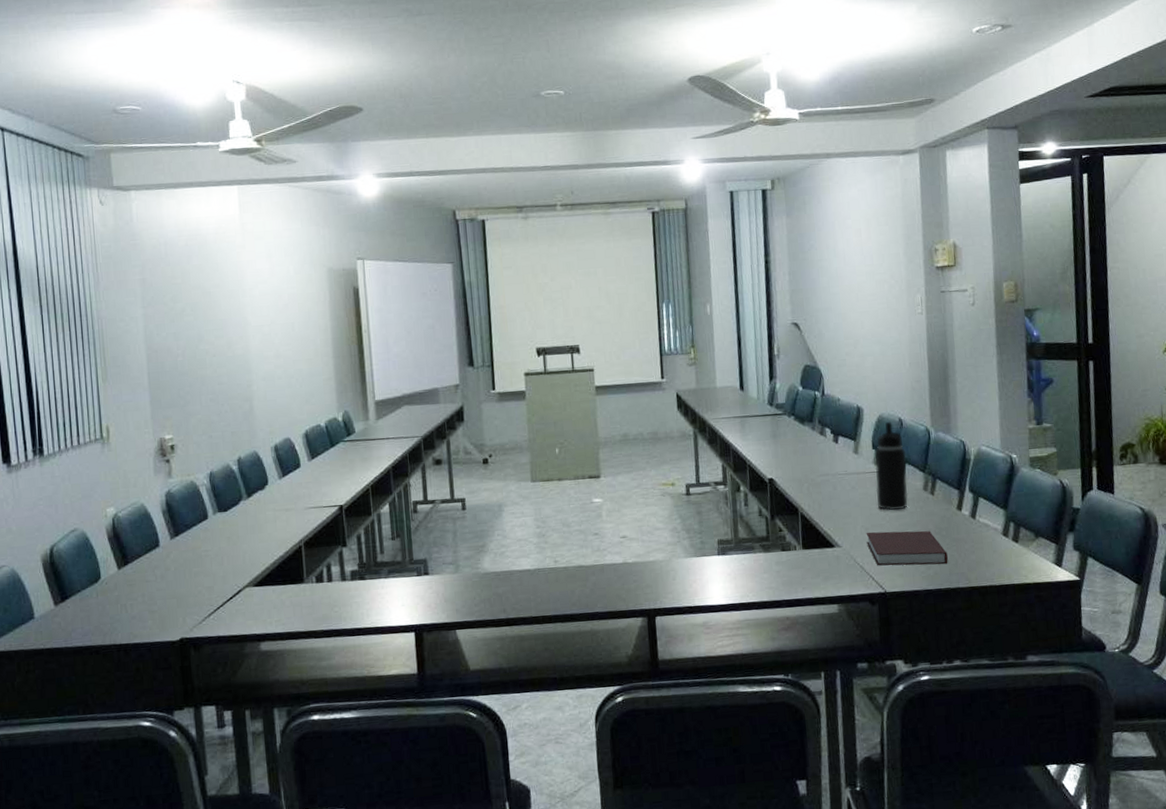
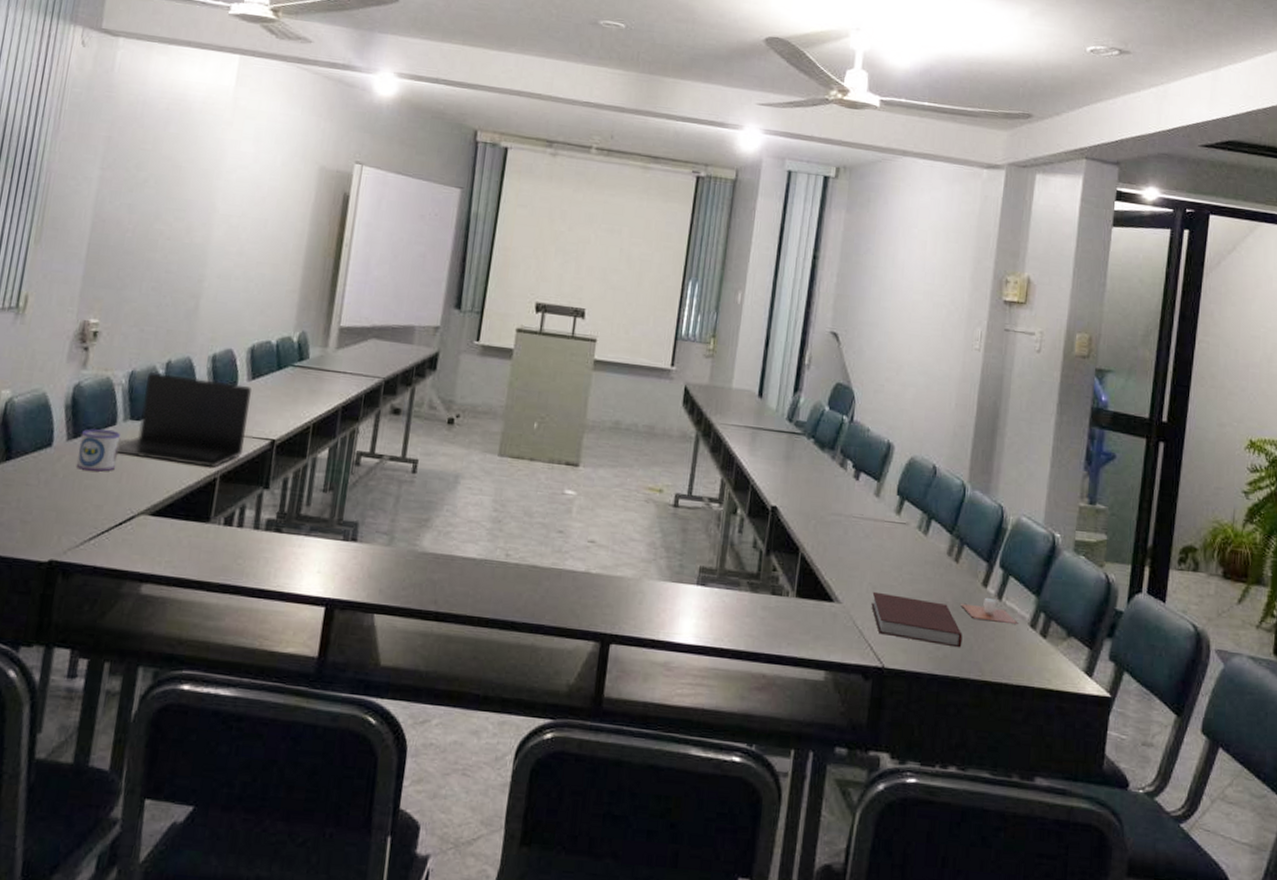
mug: none [181,524,216,561] -> present [76,428,120,472]
laptop: none [214,465,318,542] -> present [117,371,252,469]
water bottle: present [875,421,908,511] -> none [891,466,934,574]
cup: none [941,515,993,538] -> present [960,595,1018,624]

